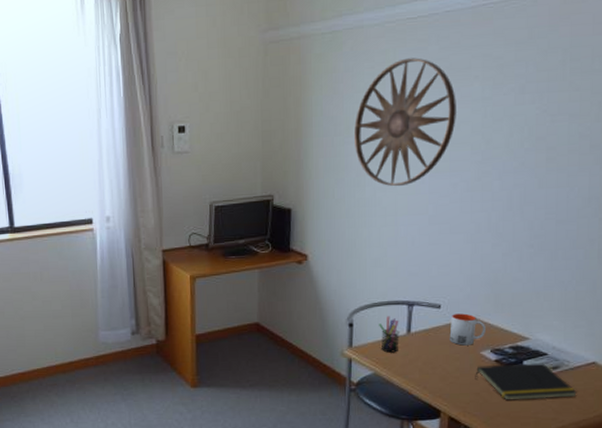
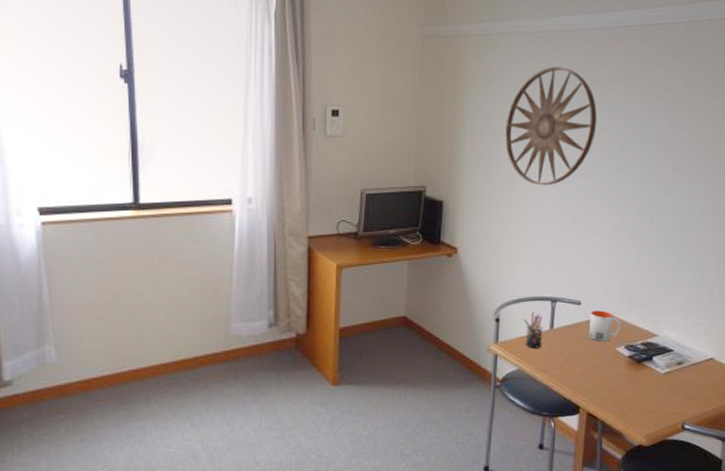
notepad: present [475,363,577,401] -> none [611,359,698,395]

